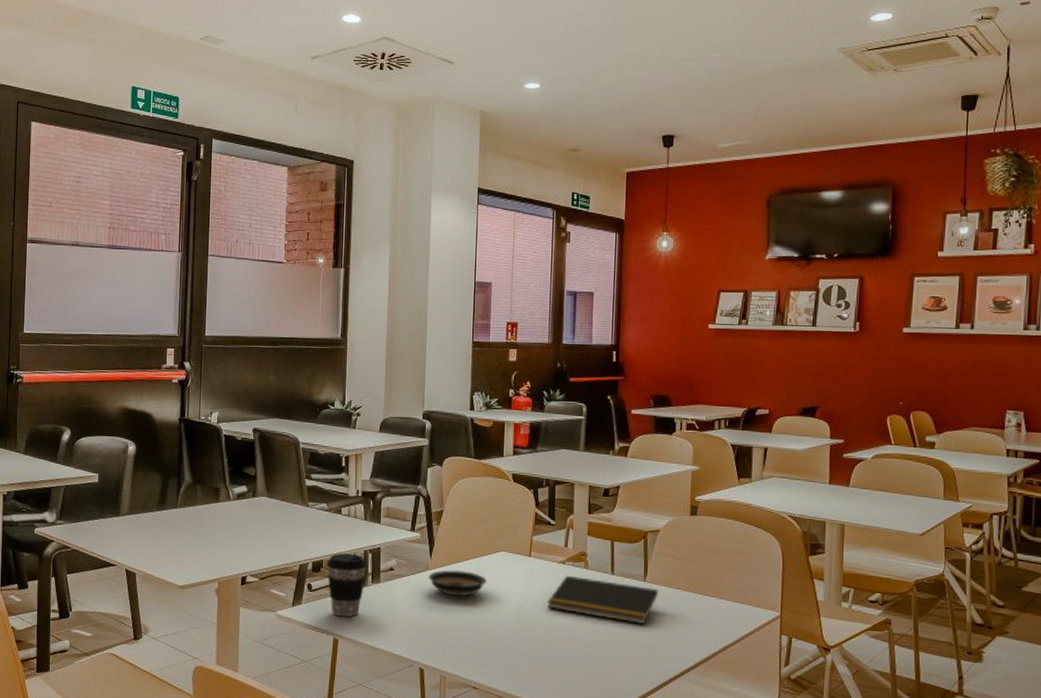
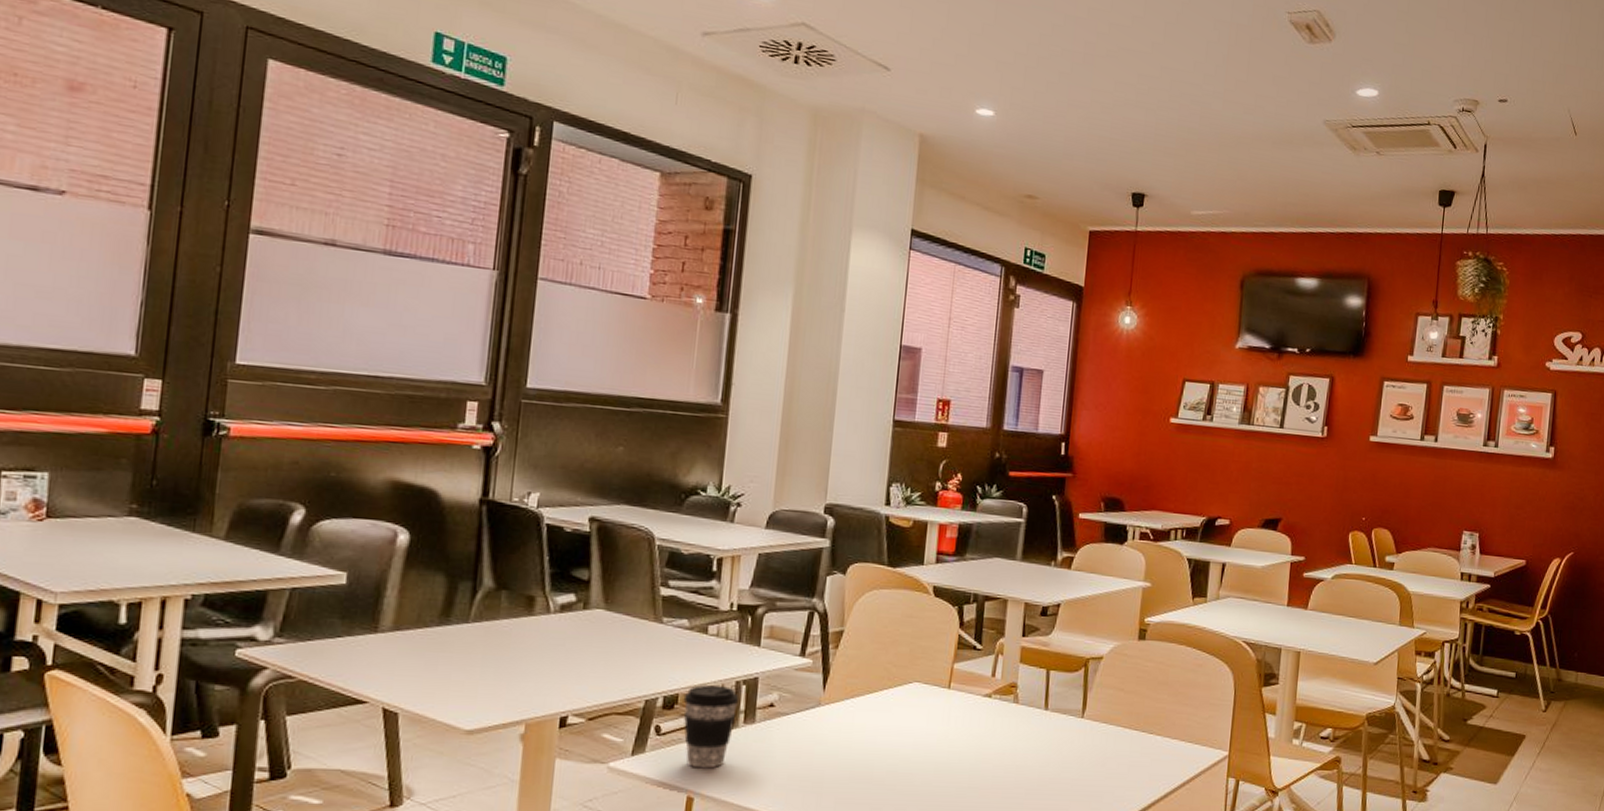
saucer: present [428,570,487,596] -> none [819,706,894,739]
notepad: present [547,575,658,625] -> none [966,711,1097,770]

